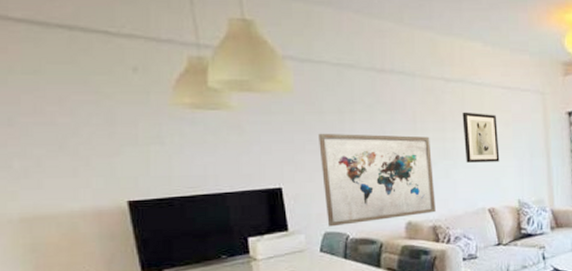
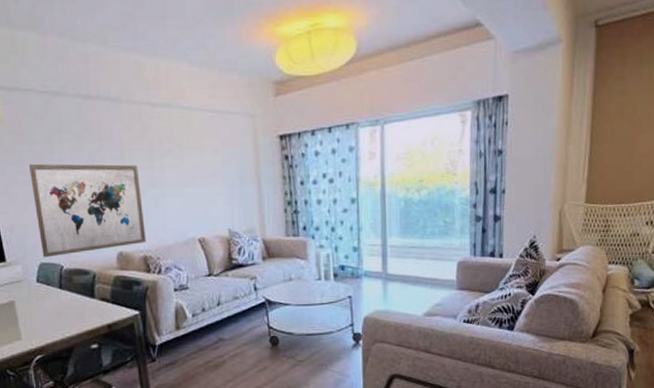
wall art: present [462,112,500,163] -> none [170,138,209,191]

